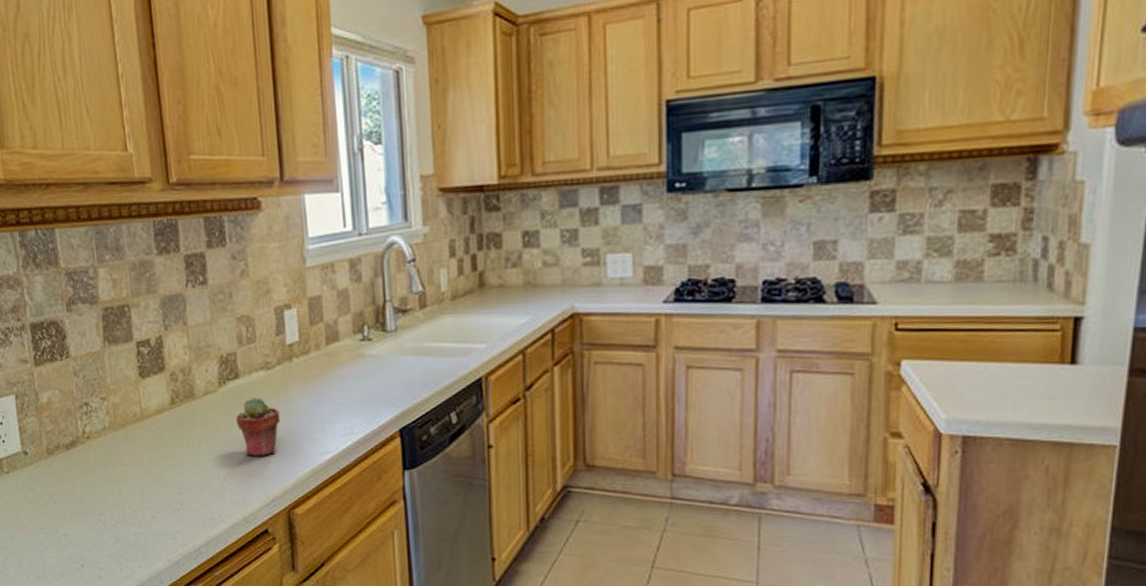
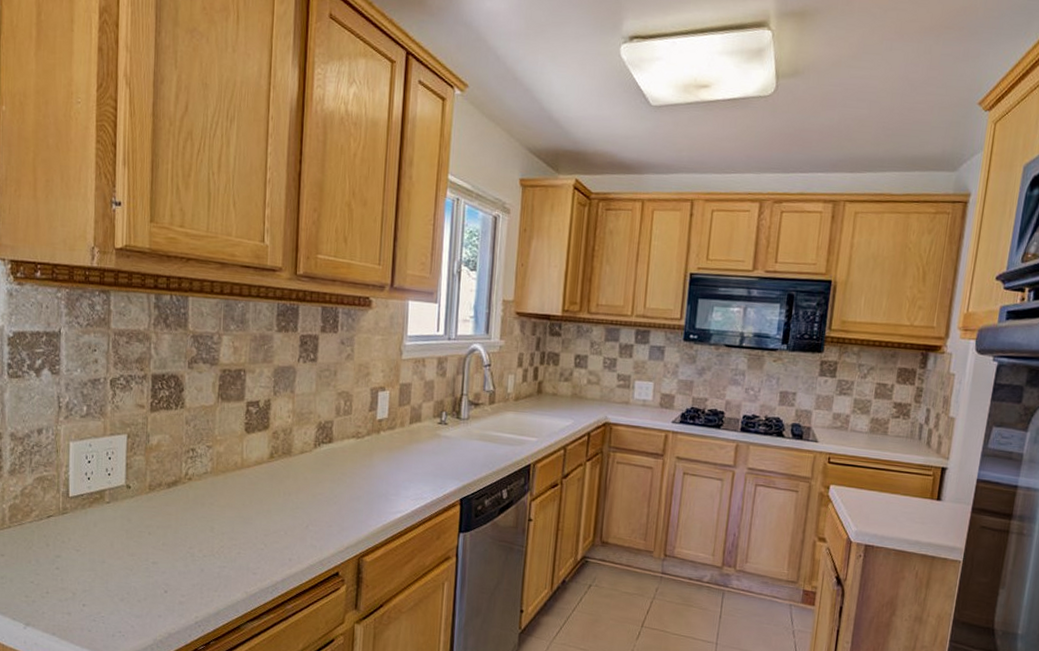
potted succulent: present [236,397,281,456] -> none [325,460,363,510]

